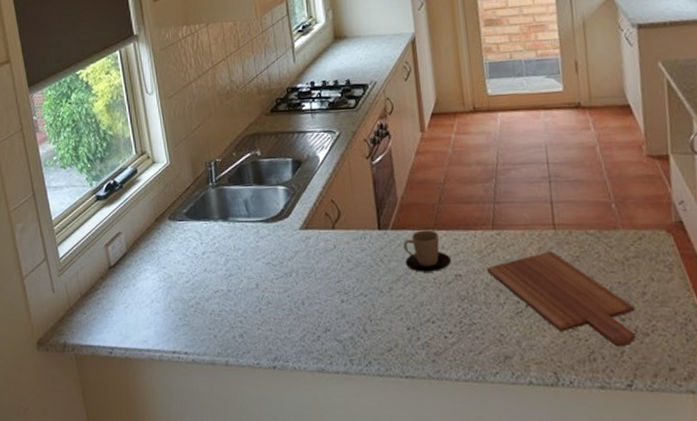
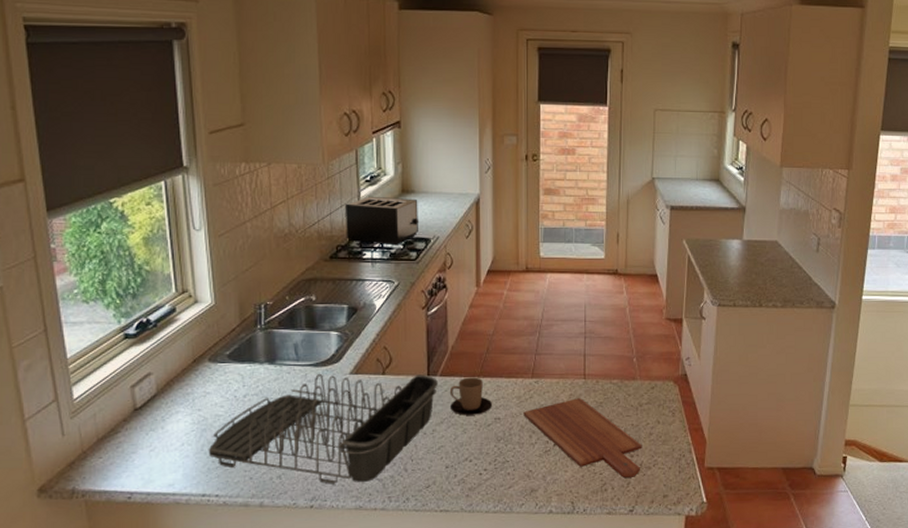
dish rack: none [174,228,391,345] -> present [208,373,439,484]
toaster: none [281,44,355,94] -> present [346,196,419,244]

